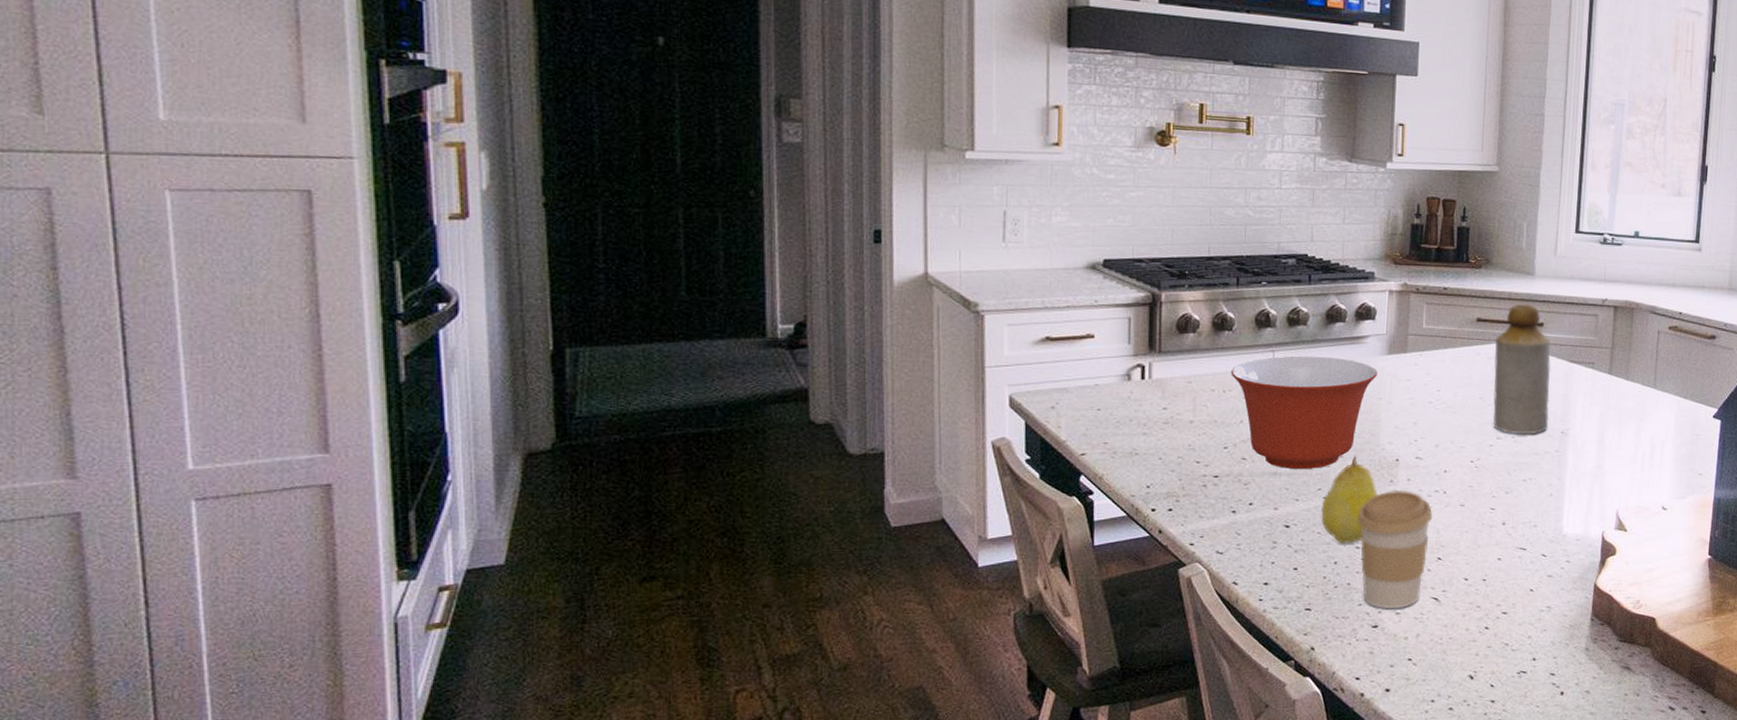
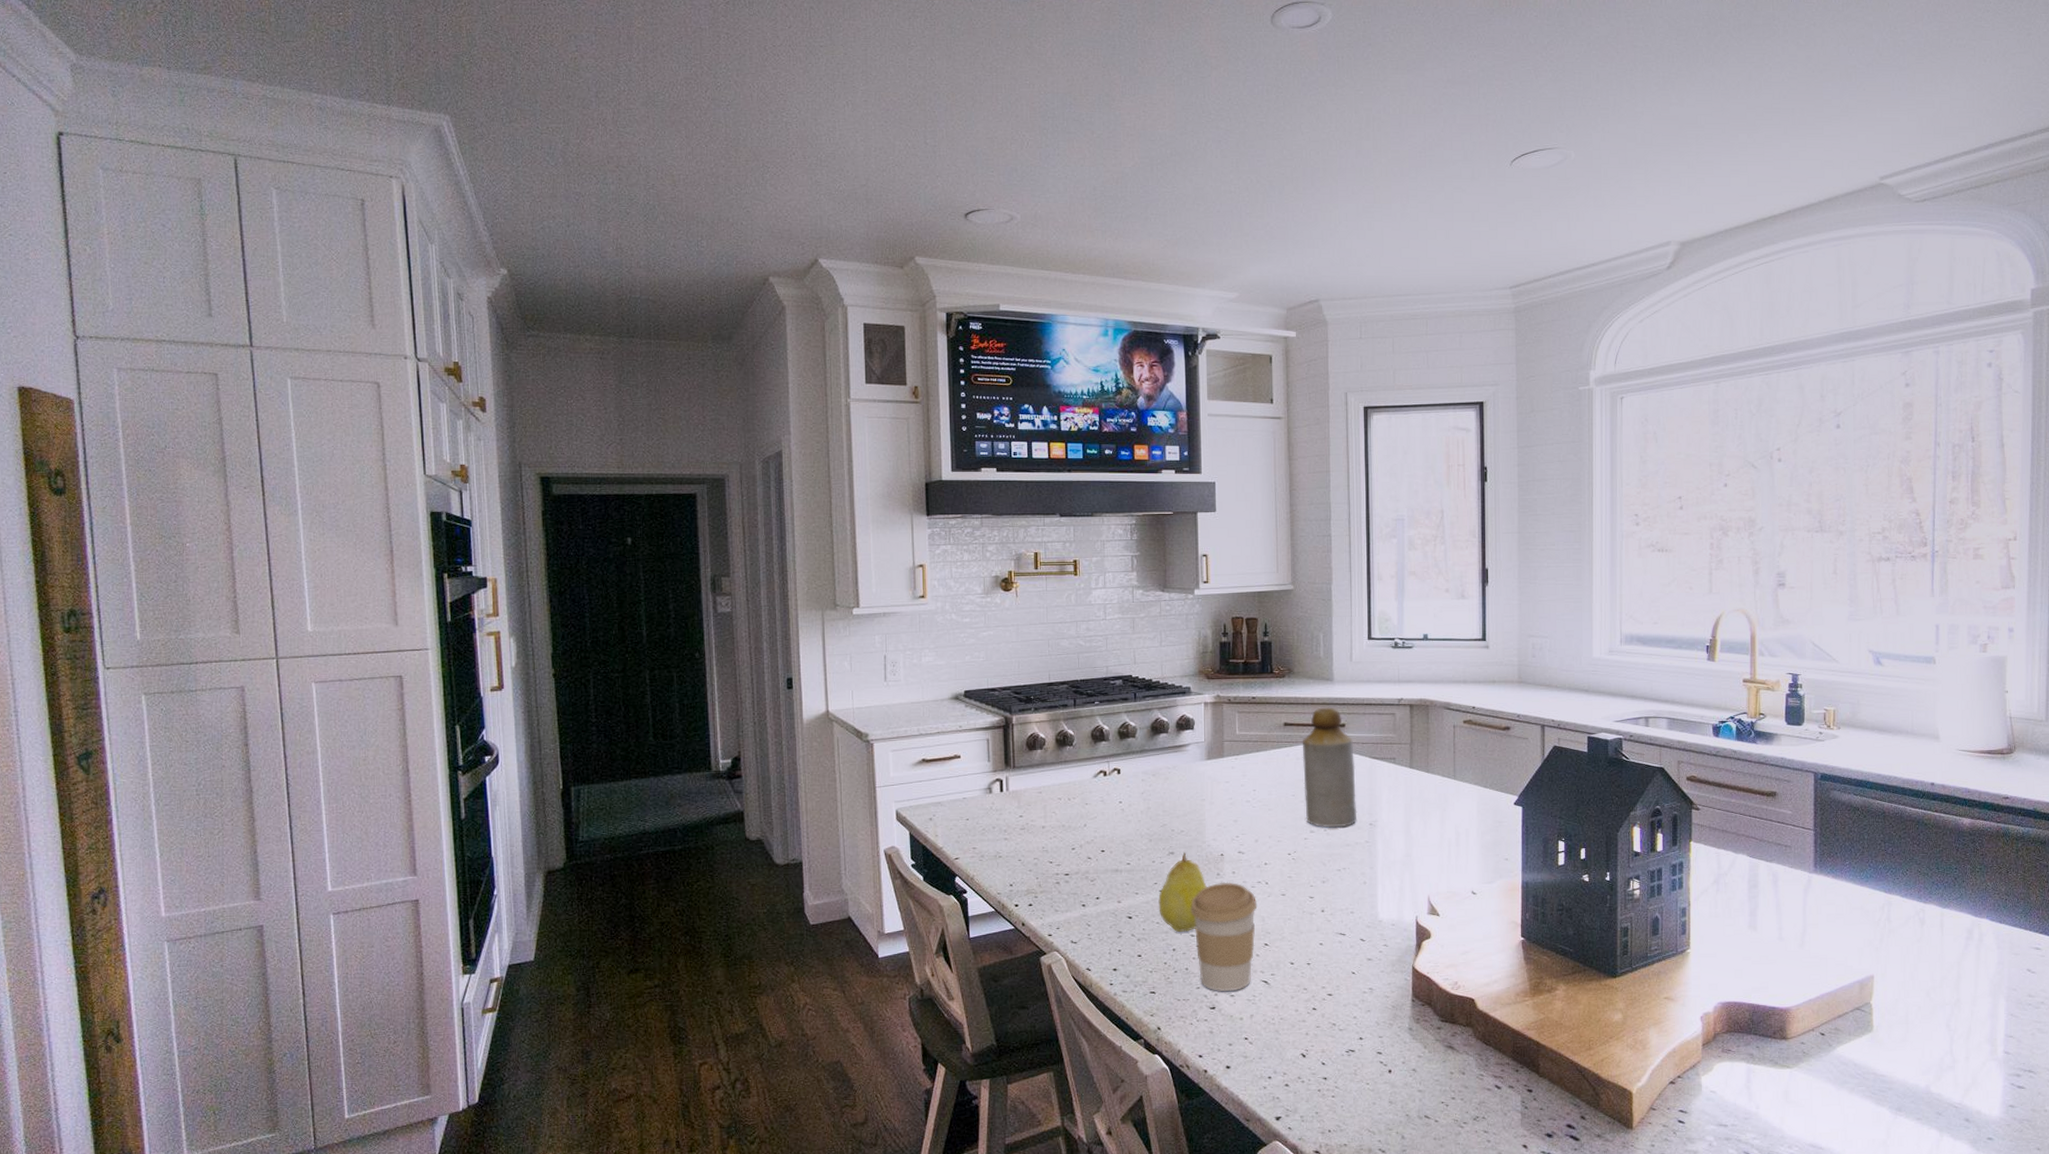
mixing bowl: present [1230,355,1378,470] -> none [1073,764,1199,867]

